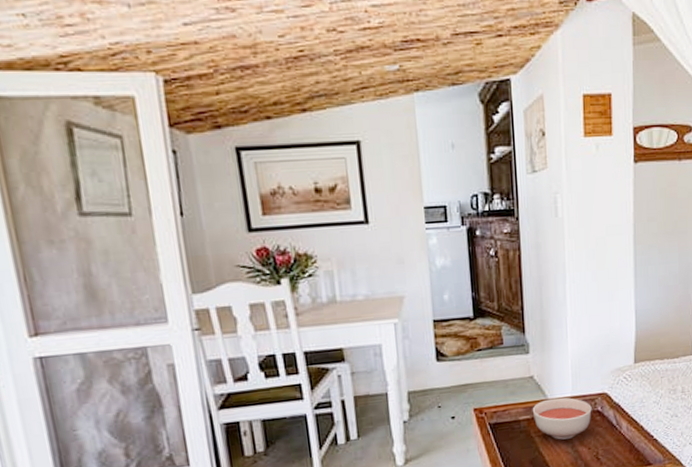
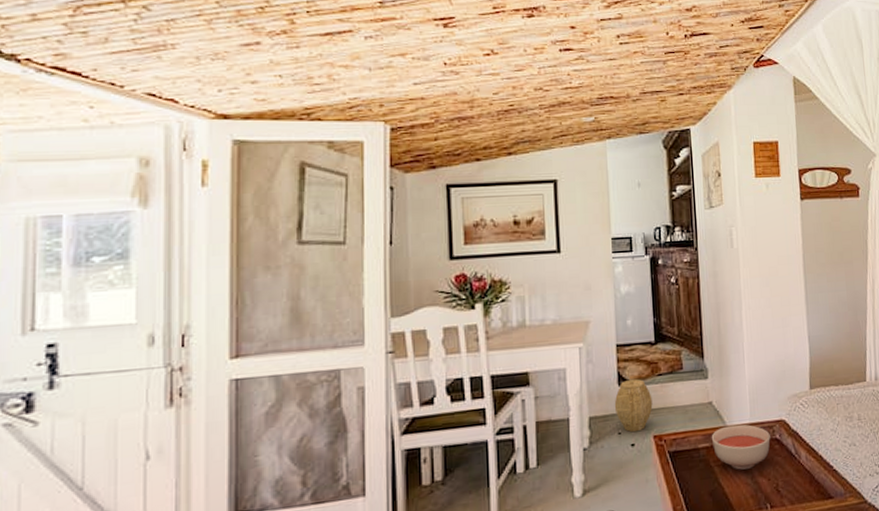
woven basket: none [433,354,473,406] -> present [614,379,653,432]

